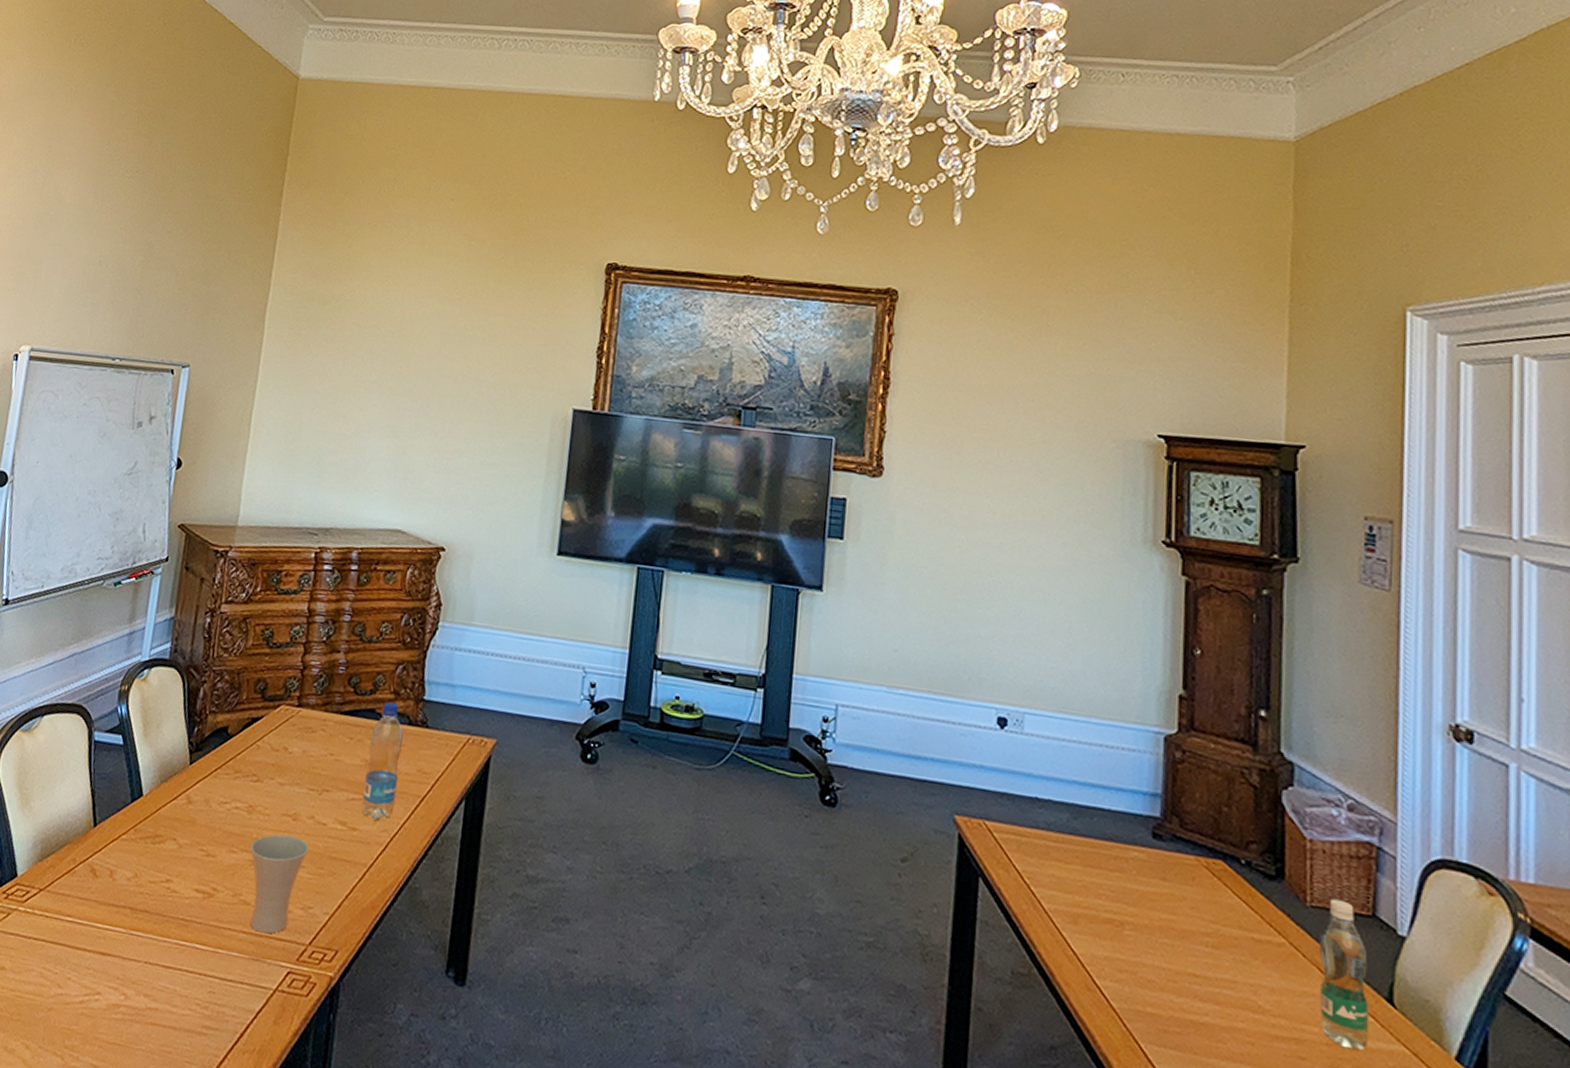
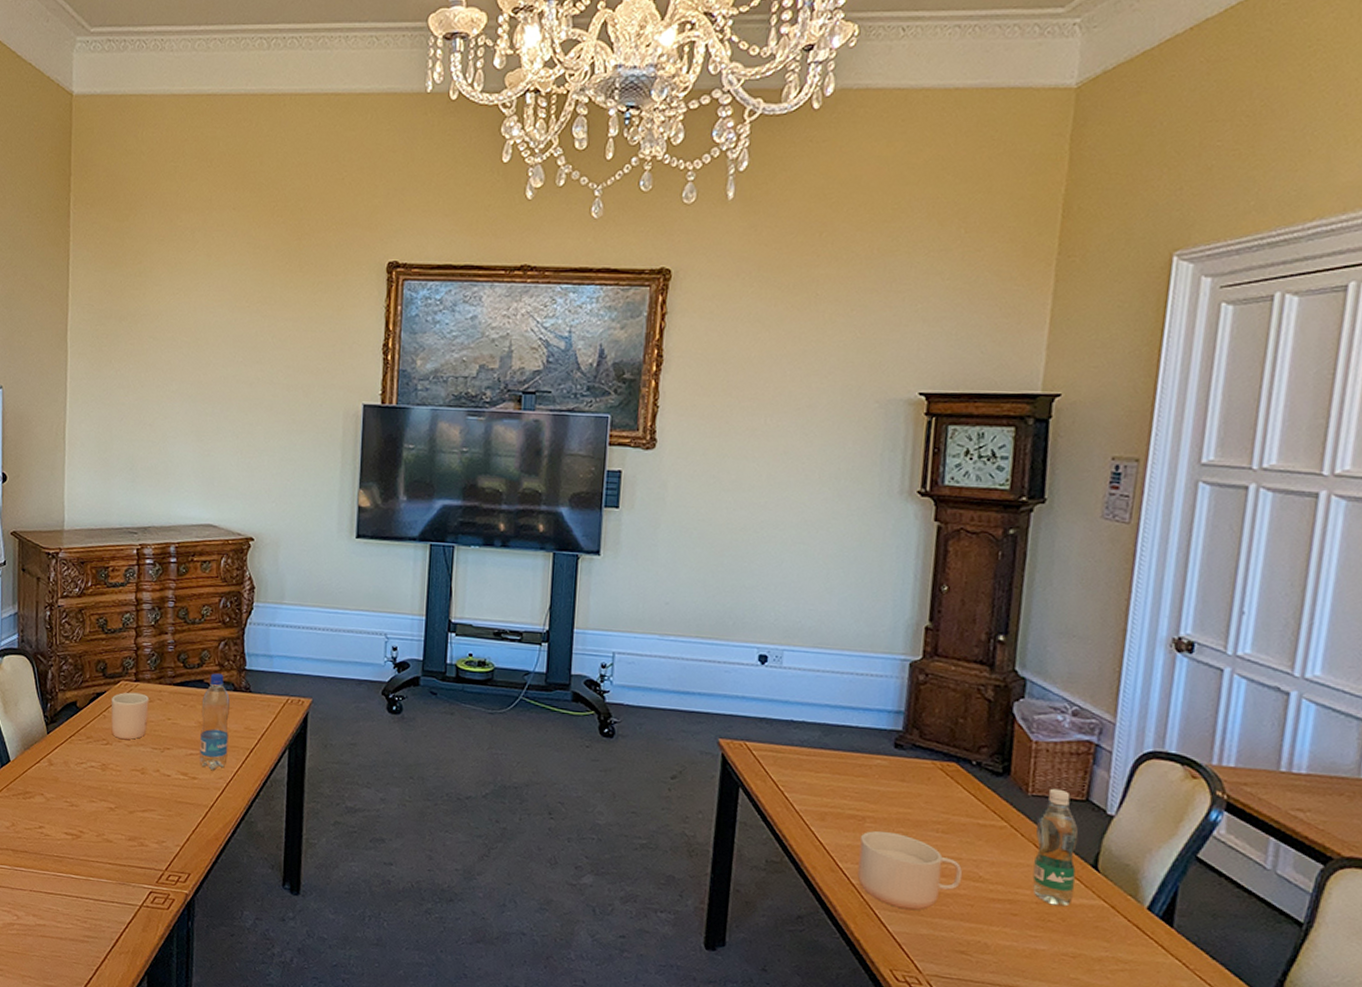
cup: present [250,834,309,934] -> none [107,785,158,864]
mug: none [264,719,311,777] -> present [111,692,149,740]
cup: none [1117,940,1239,1047] -> present [857,830,963,911]

